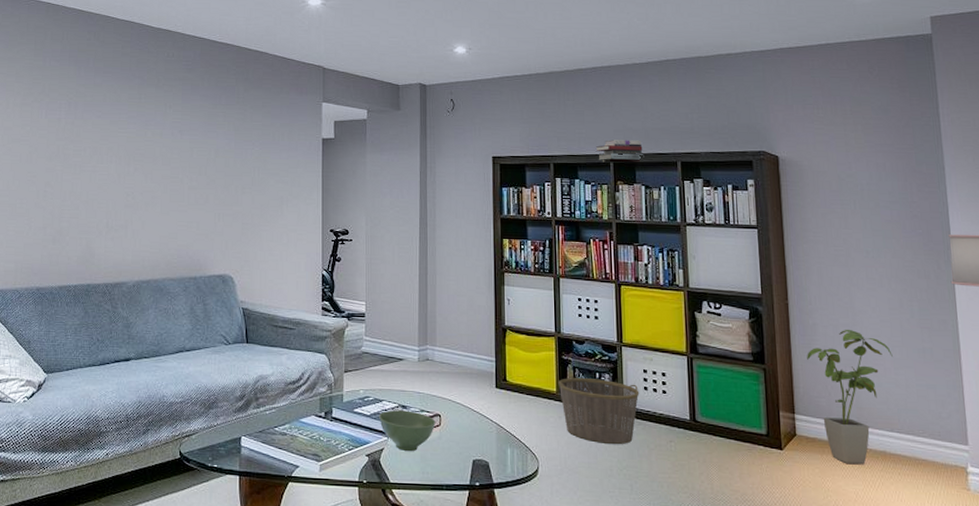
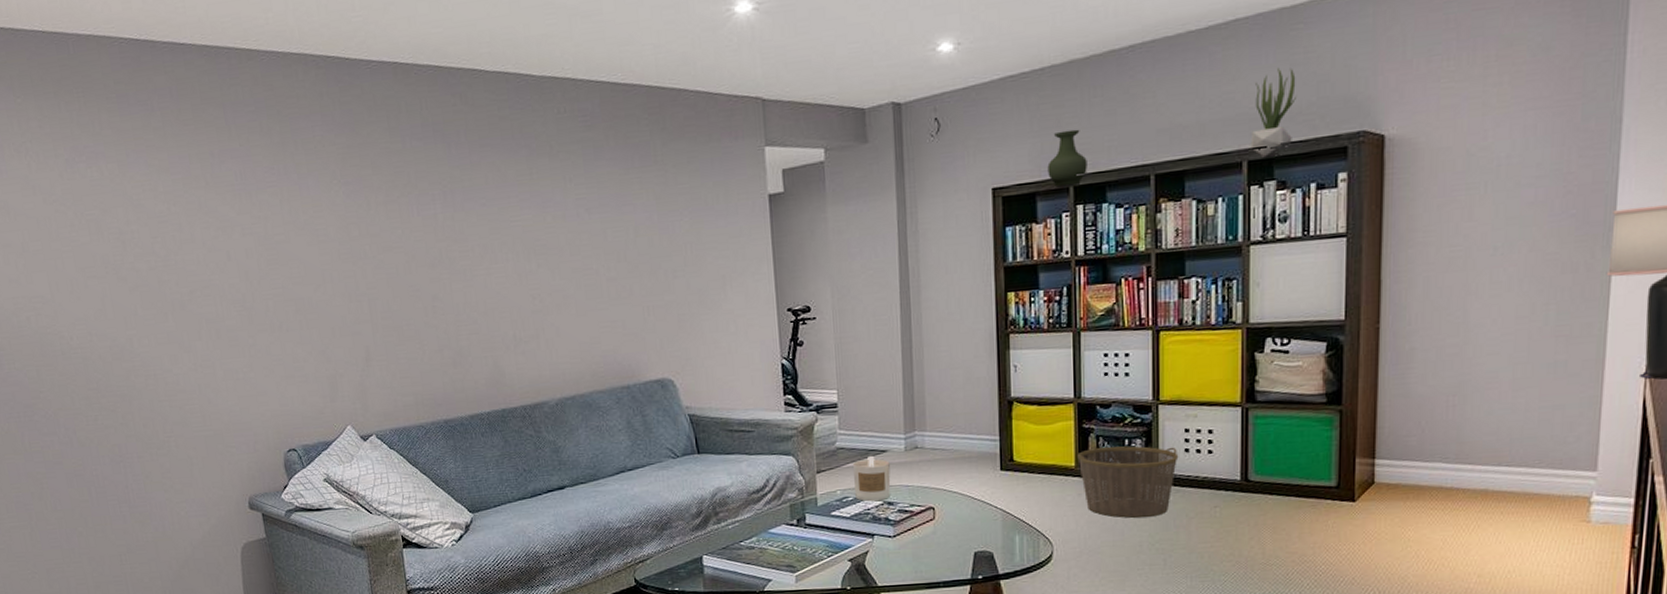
candle: none [374,362,405,404] -> present [852,455,891,502]
bowl: present [379,410,436,451] -> none [861,507,929,551]
vase: none [534,121,563,163] -> present [1047,129,1087,188]
books: present [596,140,644,163] -> none [1132,139,1197,176]
potted plant: none [682,98,713,161] -> present [1250,67,1296,158]
house plant: present [807,329,893,465] -> none [1398,349,1512,509]

